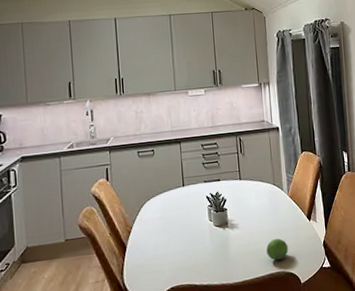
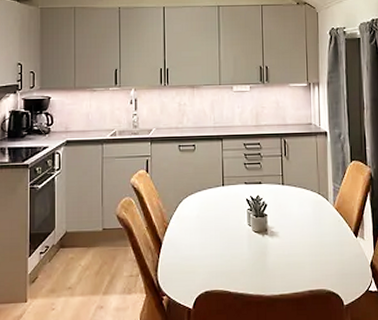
fruit: present [266,238,288,260] -> none [308,253,331,276]

